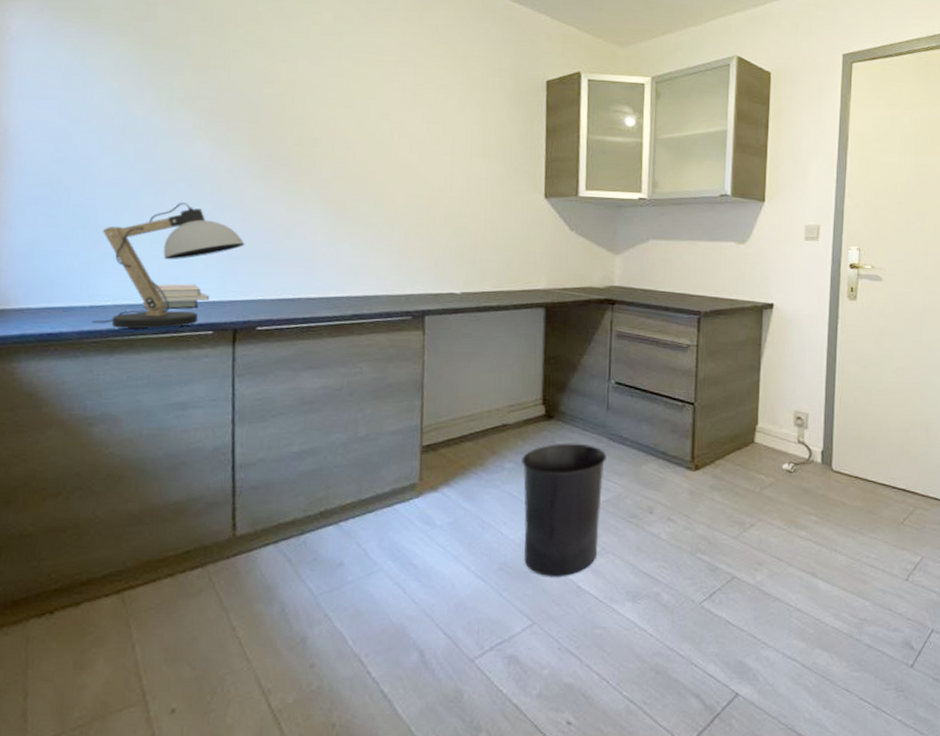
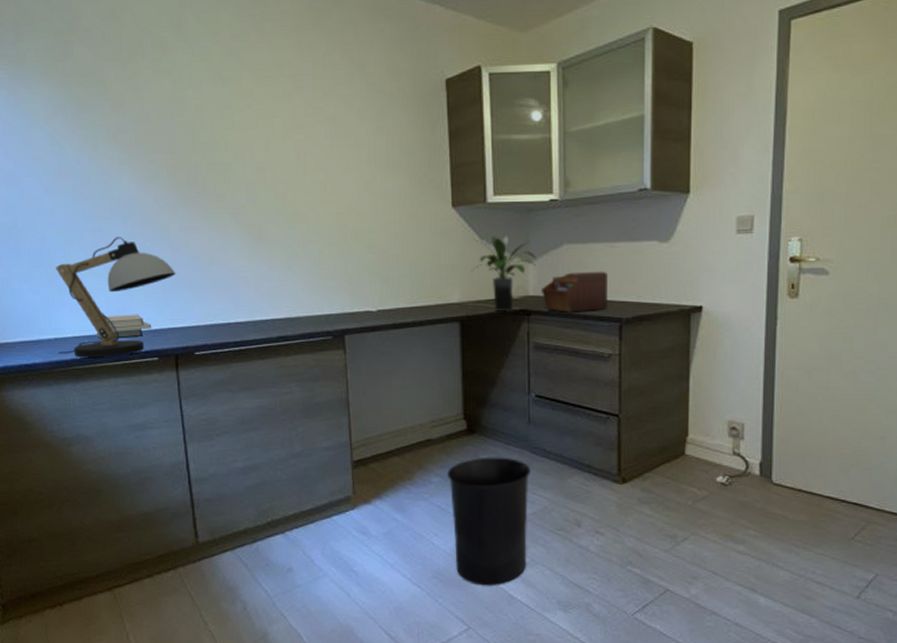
potted plant: none [559,227,623,300] -> present [471,235,536,311]
sewing box: none [625,265,689,304] -> present [540,271,607,312]

